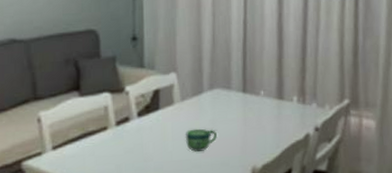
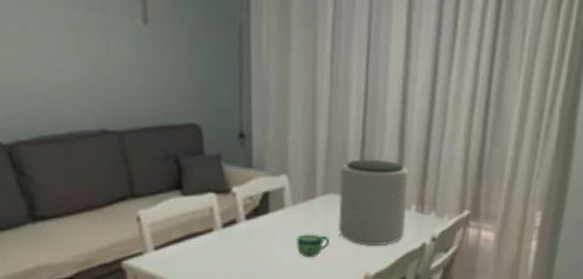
plant pot: none [224,54,290,139] -> present [338,159,409,247]

